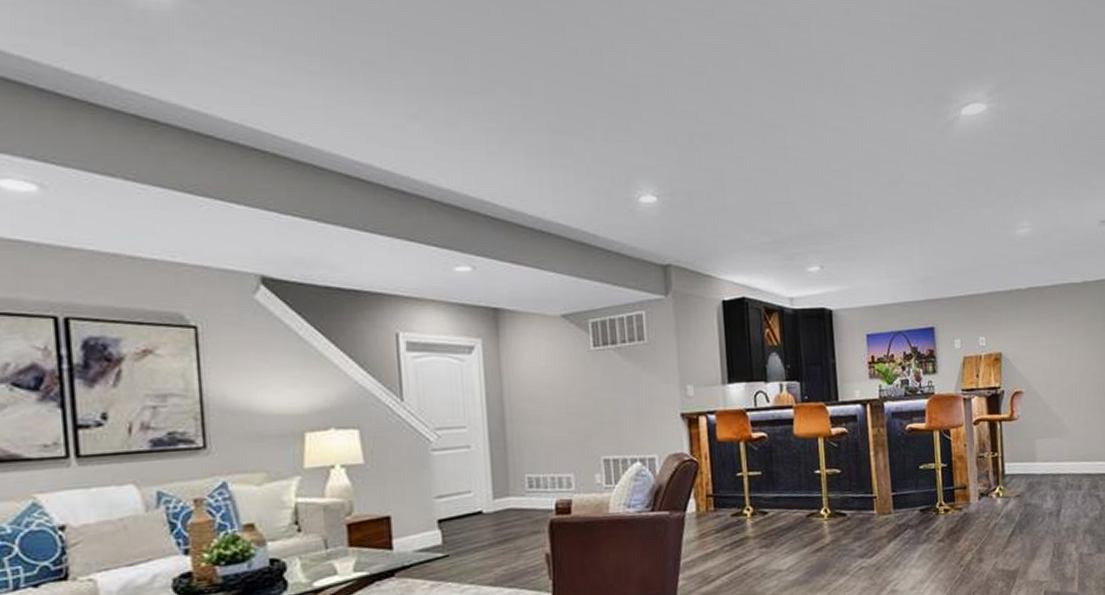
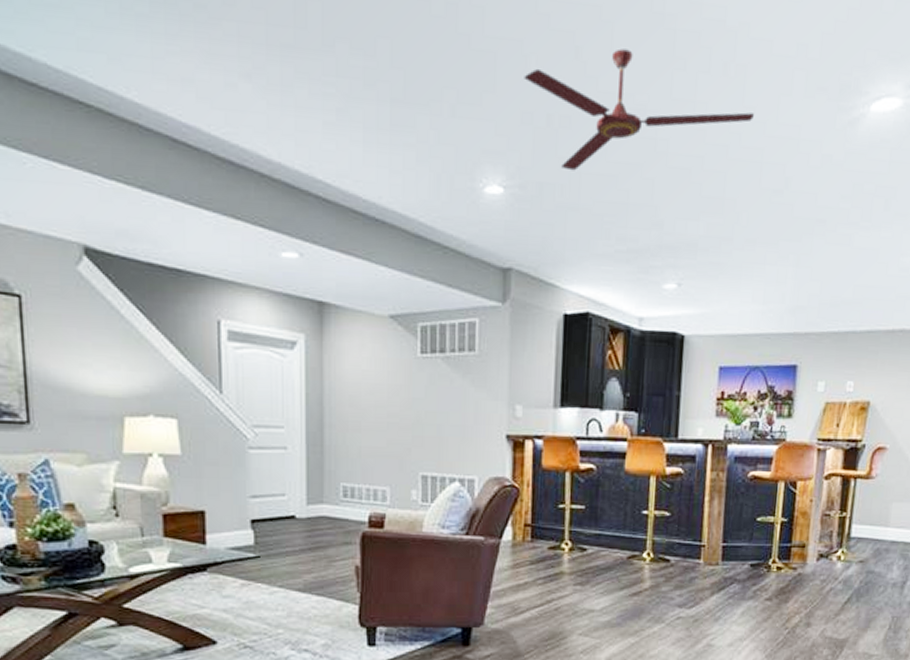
ceiling fan: none [665,78,866,179] -> present [524,48,754,171]

